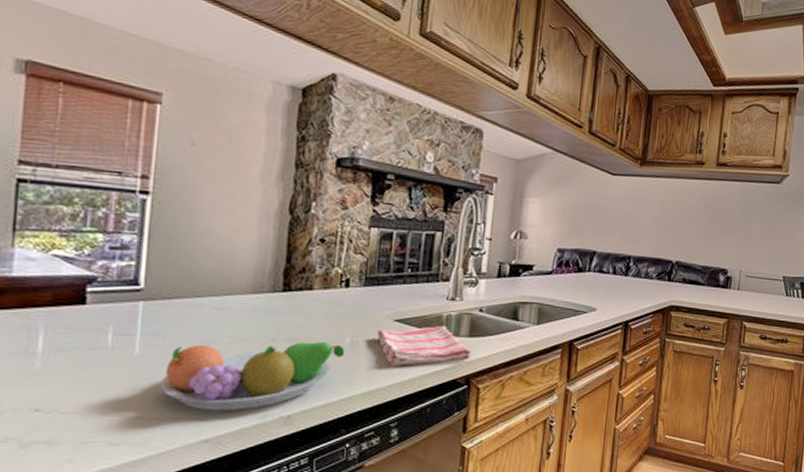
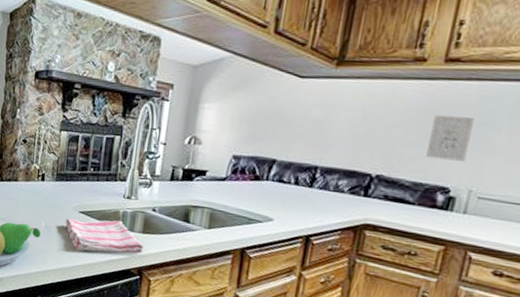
wall art: none [710,209,739,247] -> present [426,115,474,162]

